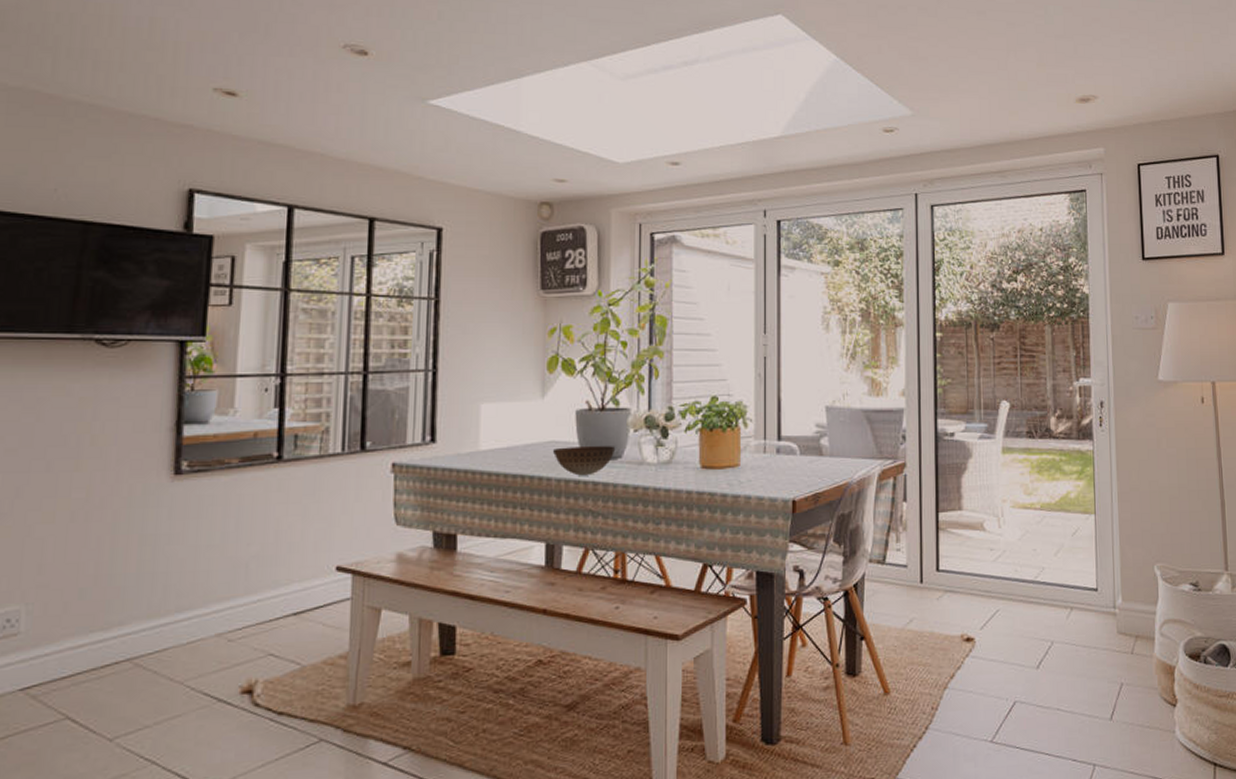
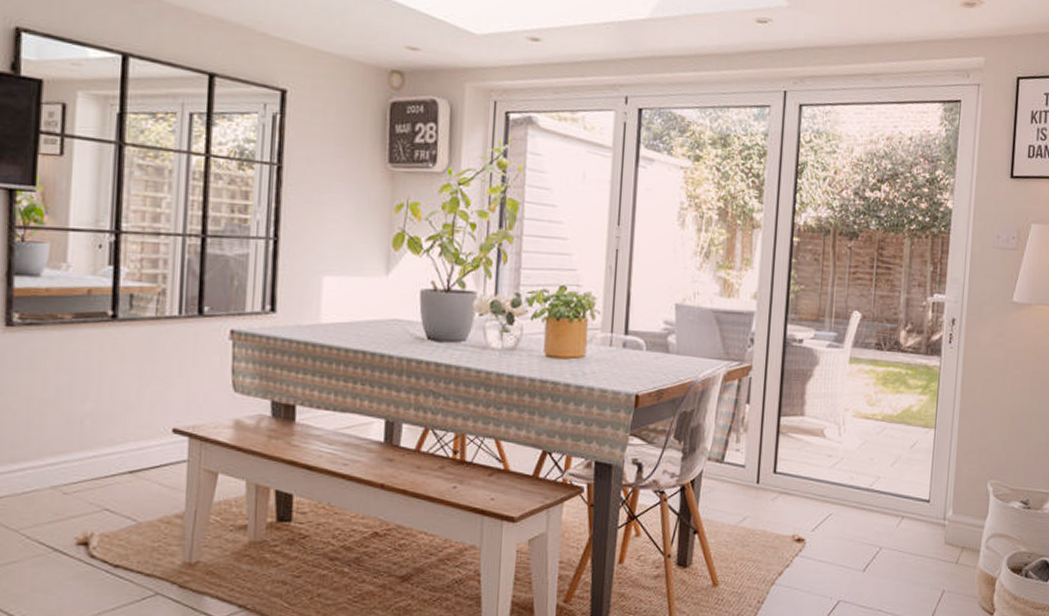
bowl: present [552,446,614,476] -> none [395,326,459,356]

